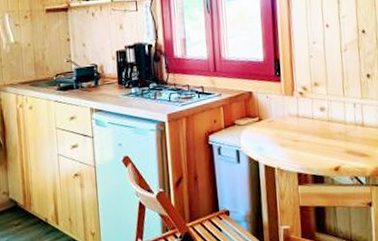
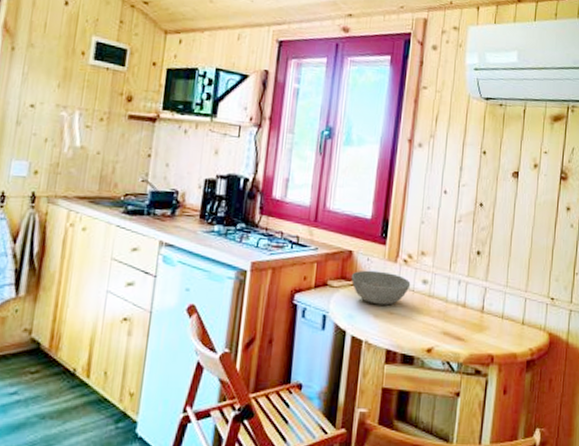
bowl: none [254,105,310,135] -> present [350,270,411,306]

